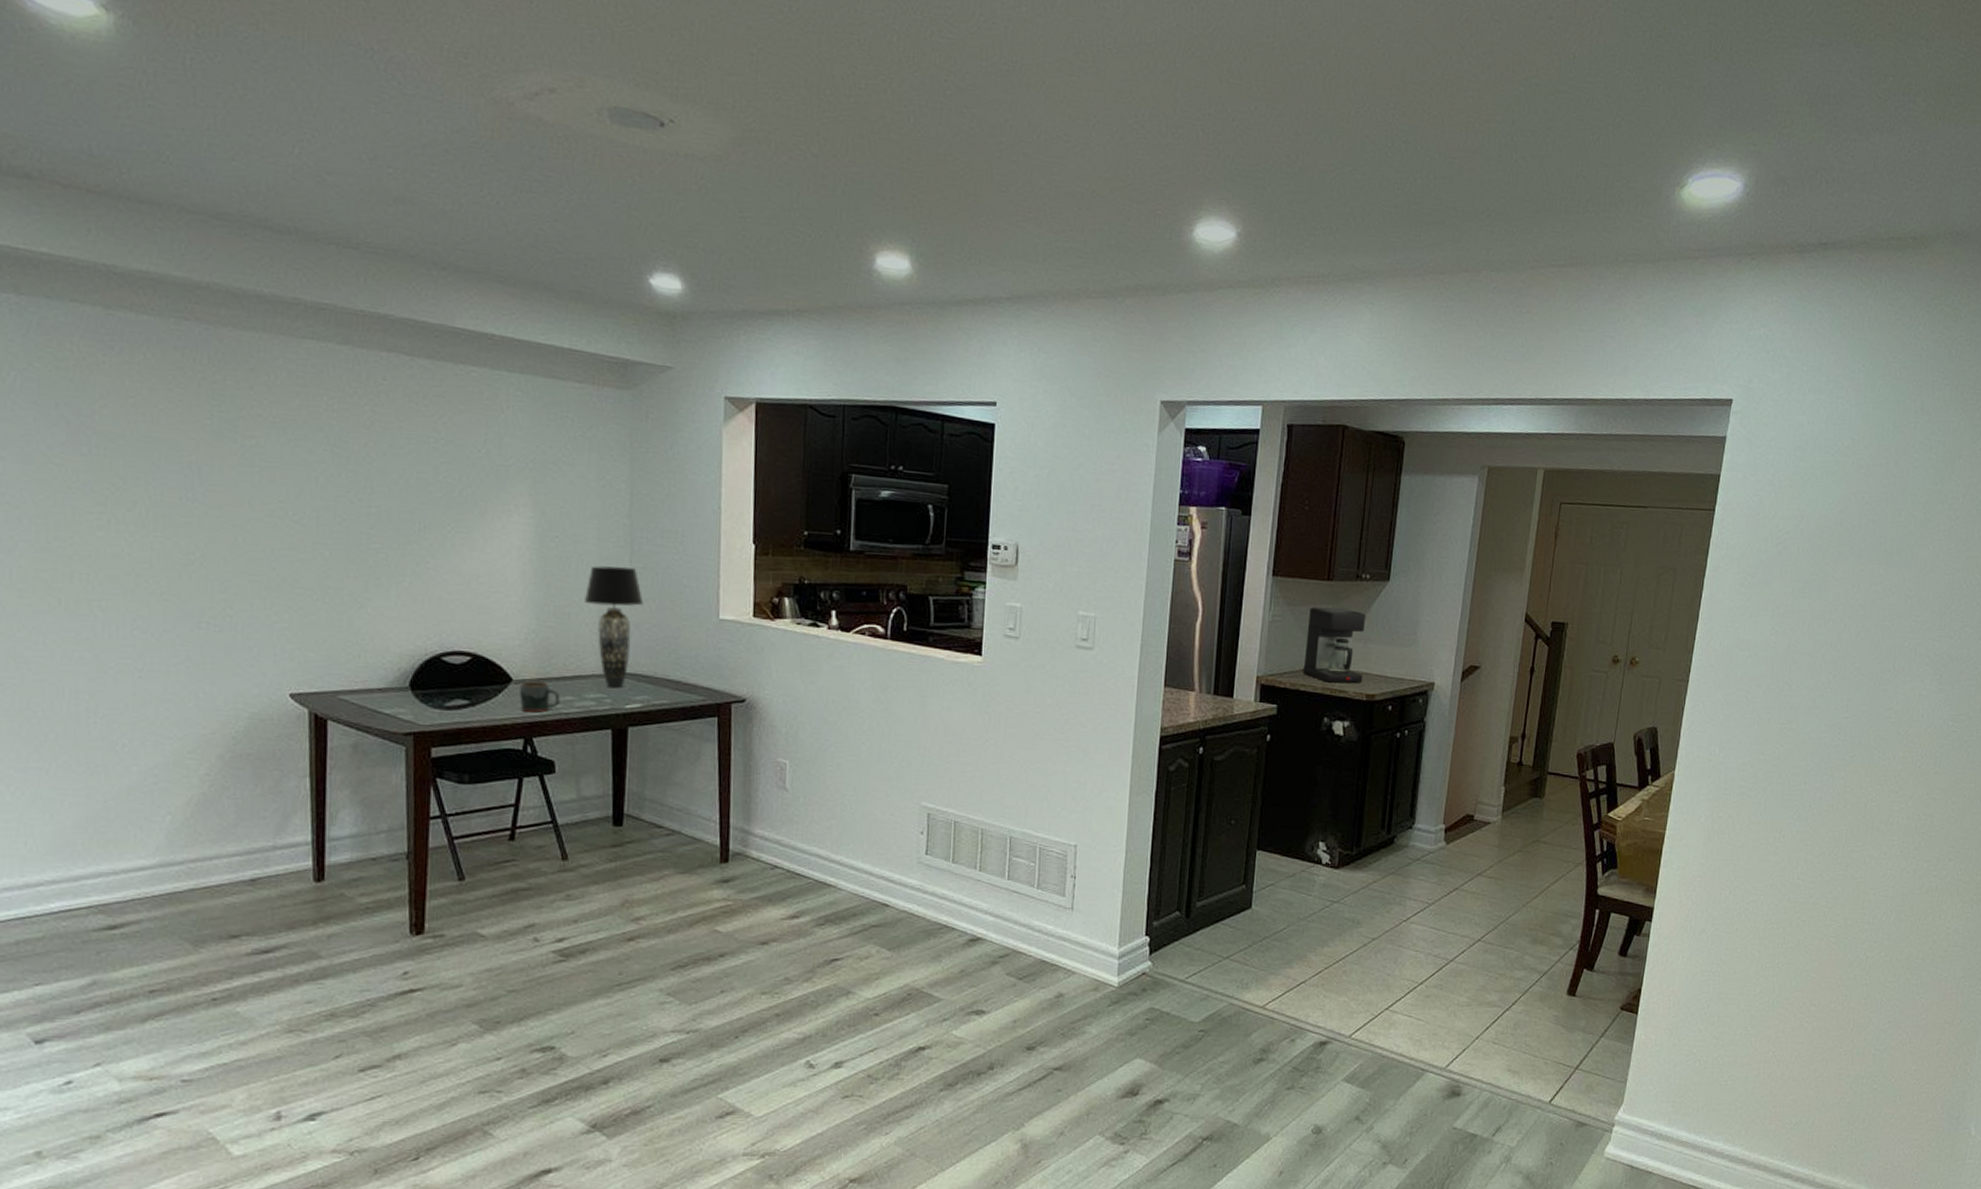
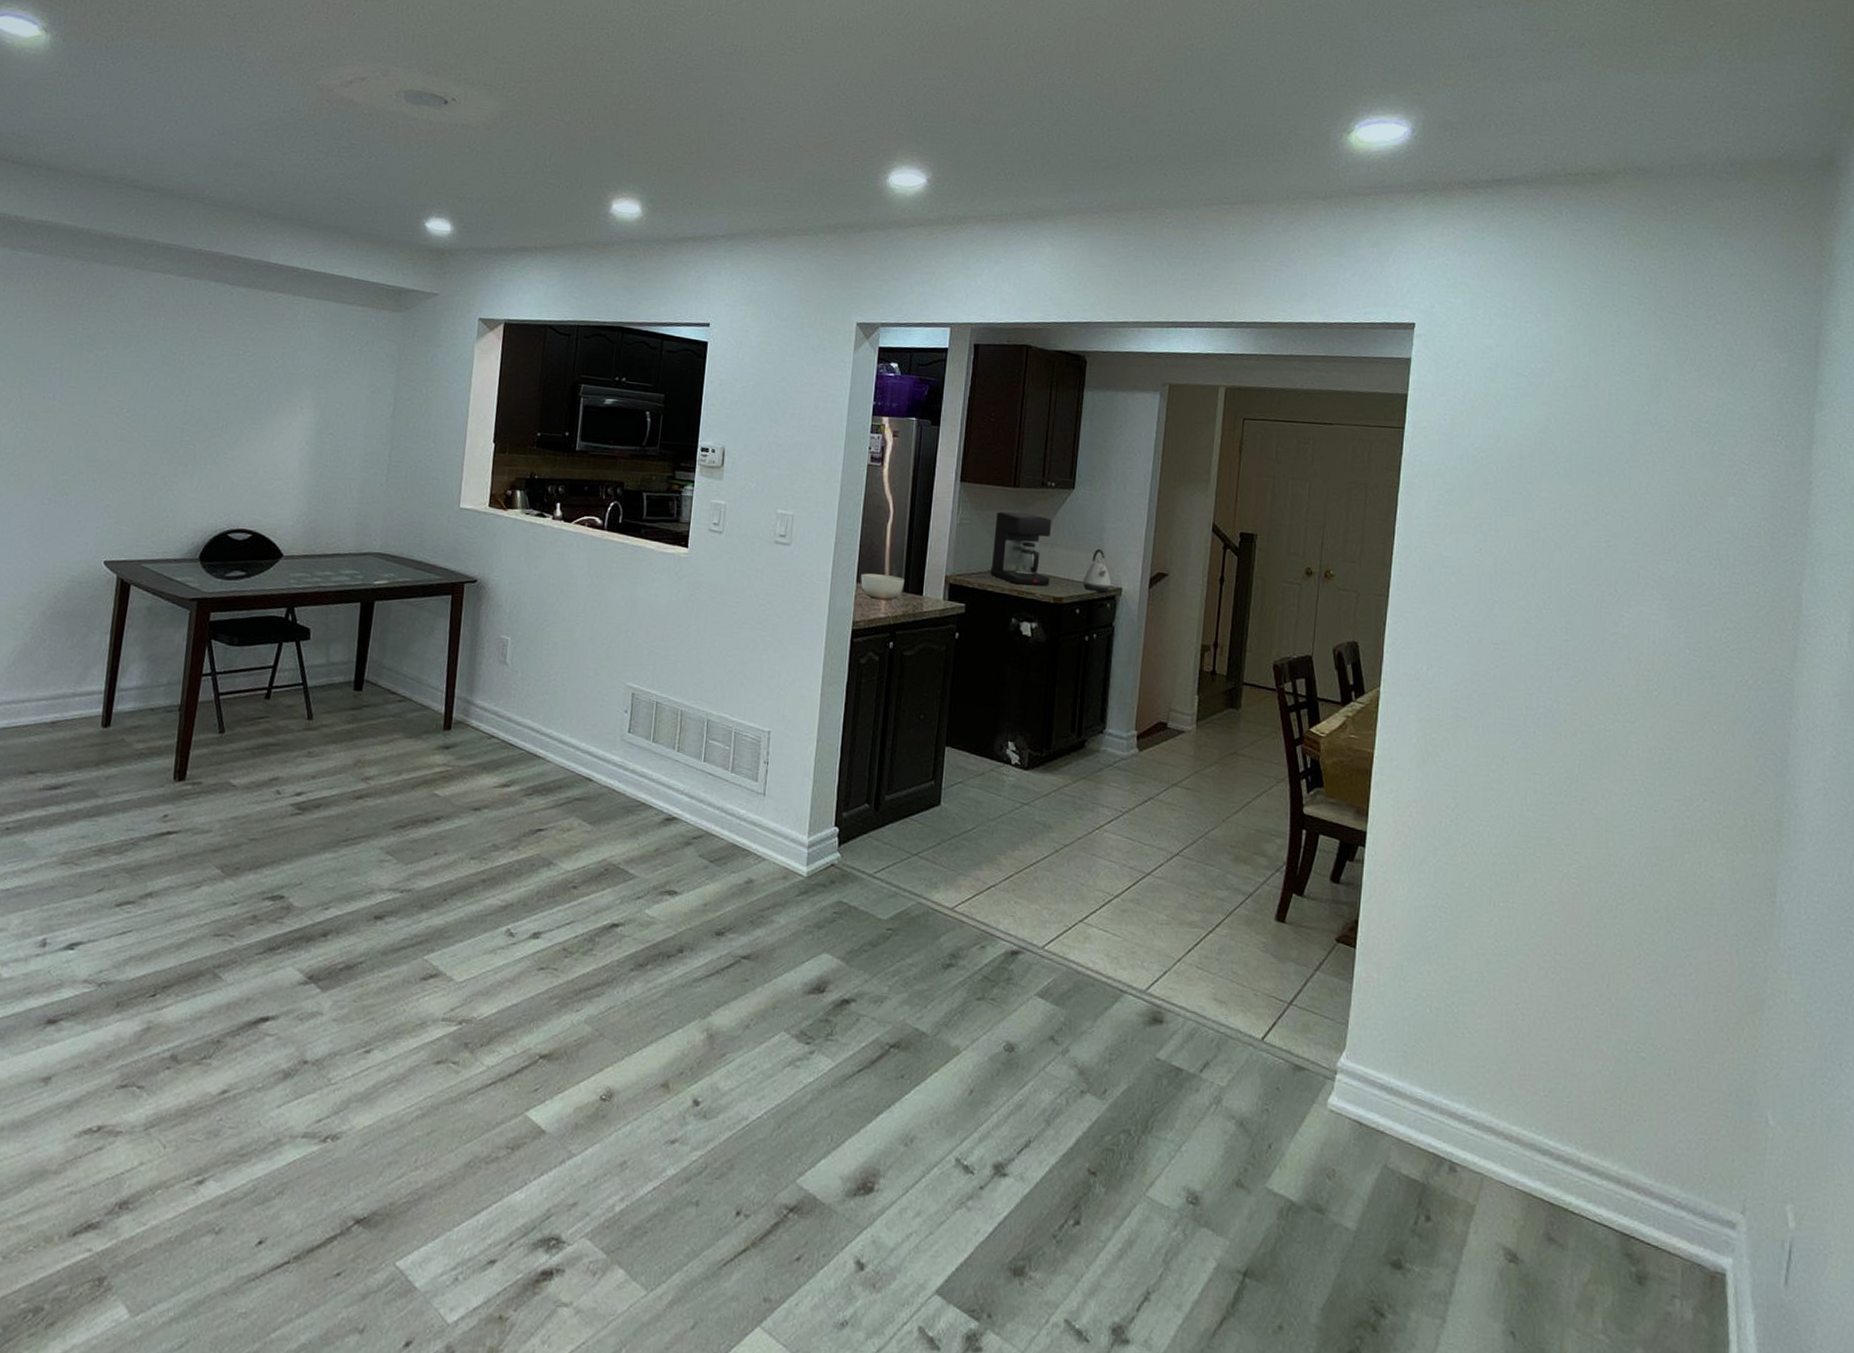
mug: present [520,681,560,713] -> none [287,557,321,585]
table lamp: present [583,566,644,689] -> none [348,459,398,566]
bowl: none [1168,676,1215,706] -> present [860,573,905,602]
kettle: none [1395,642,1424,688] -> present [1082,548,1112,593]

